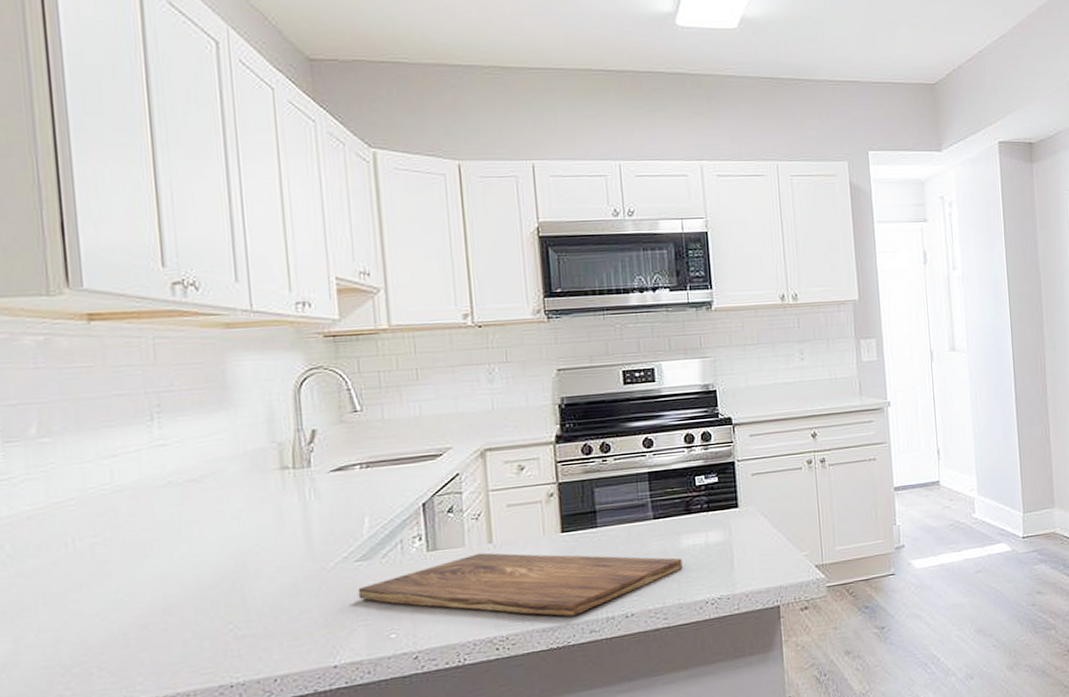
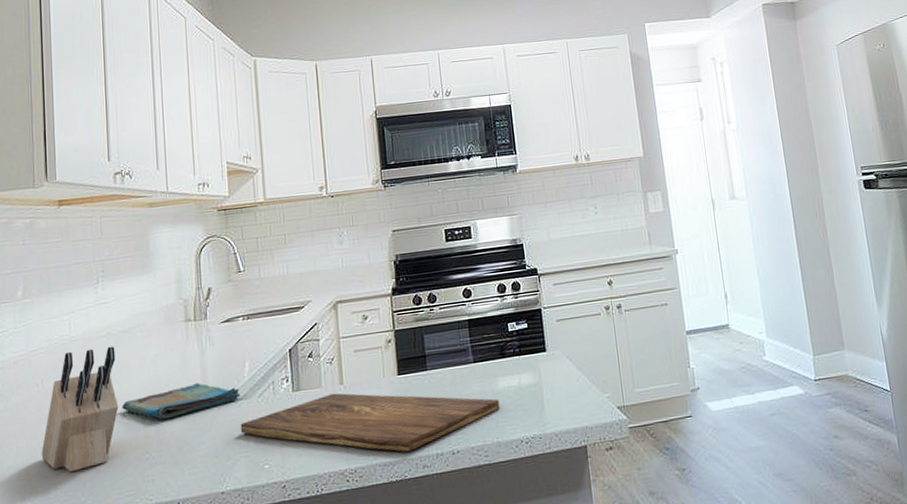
knife block: none [75,497,189,650] -> present [41,346,119,473]
dish towel: none [192,542,358,585] -> present [122,383,241,420]

